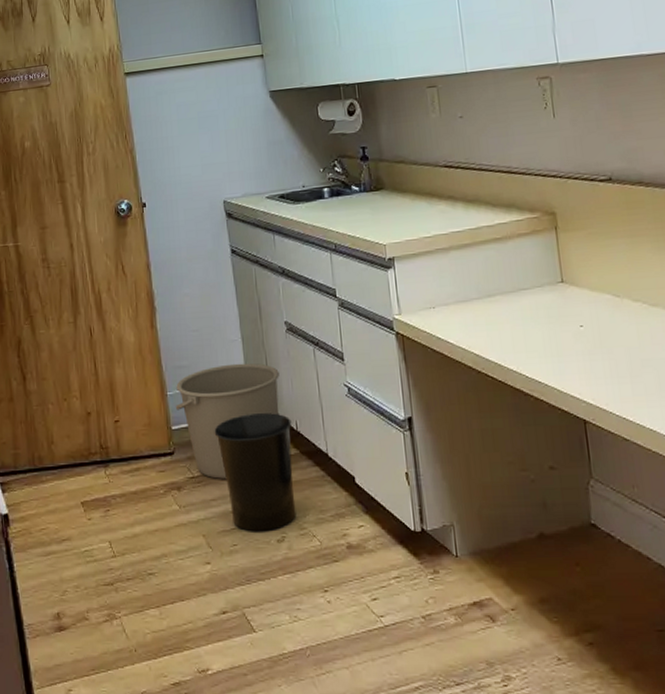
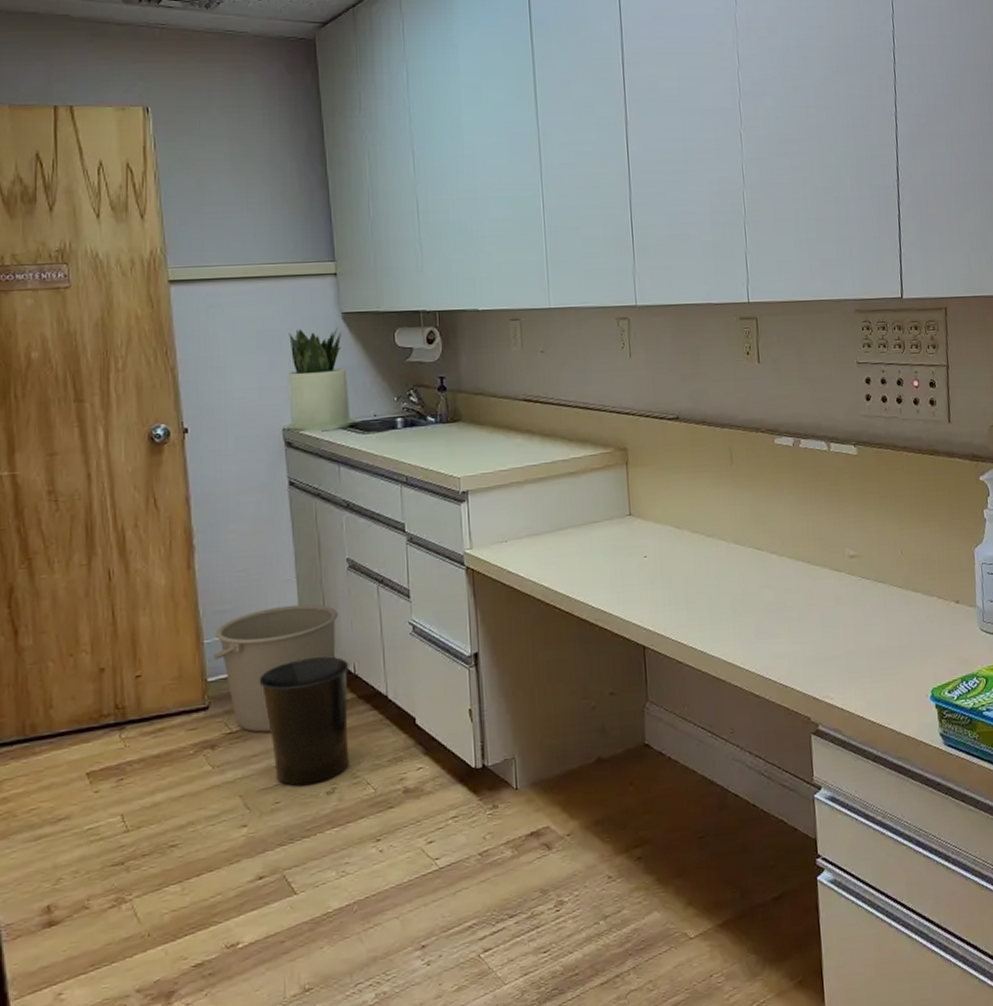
planter: none [224,105,288,205] -> present [284,327,358,433]

